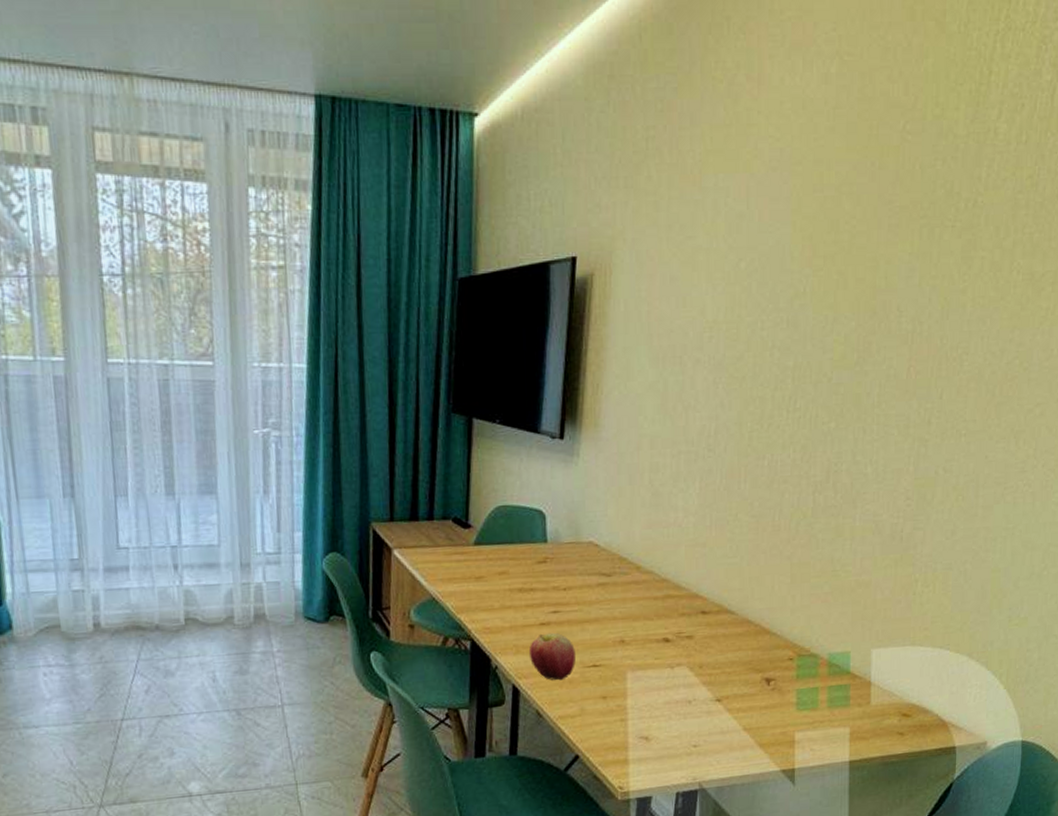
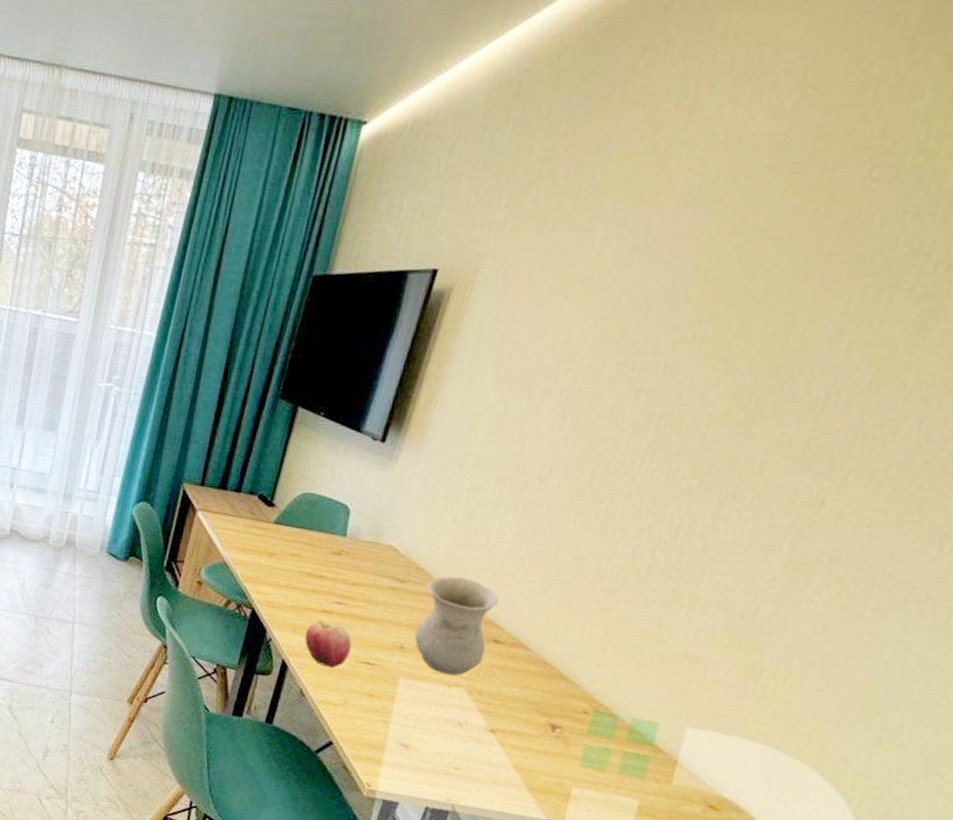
vase: none [631,557,697,658] -> present [414,576,499,676]

